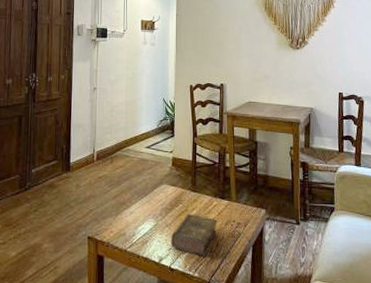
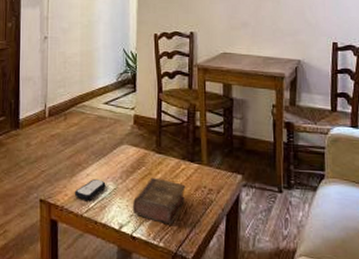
remote control: none [119,217,147,236] -> present [74,179,106,200]

